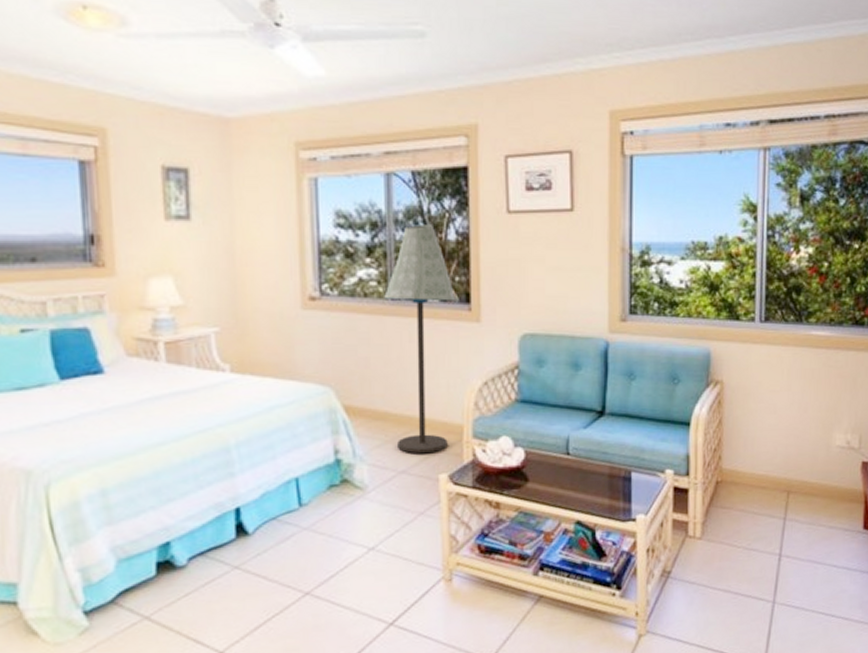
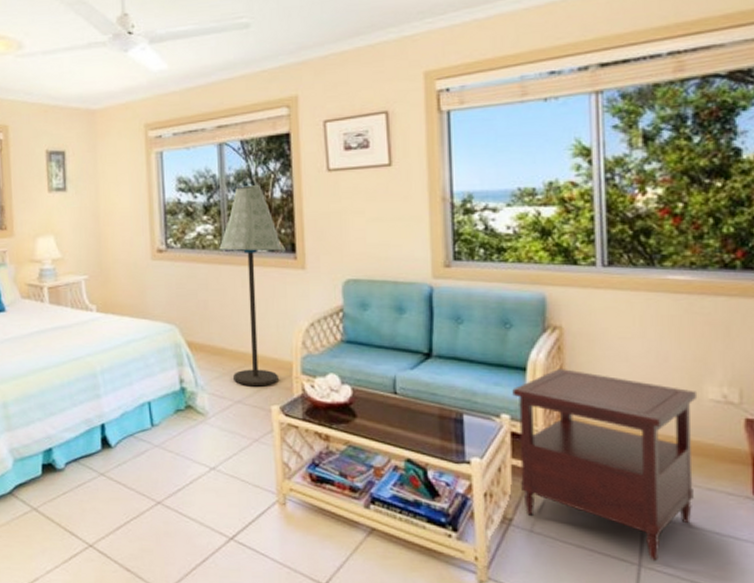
side table: none [677,421,828,597] -> present [512,367,698,562]

